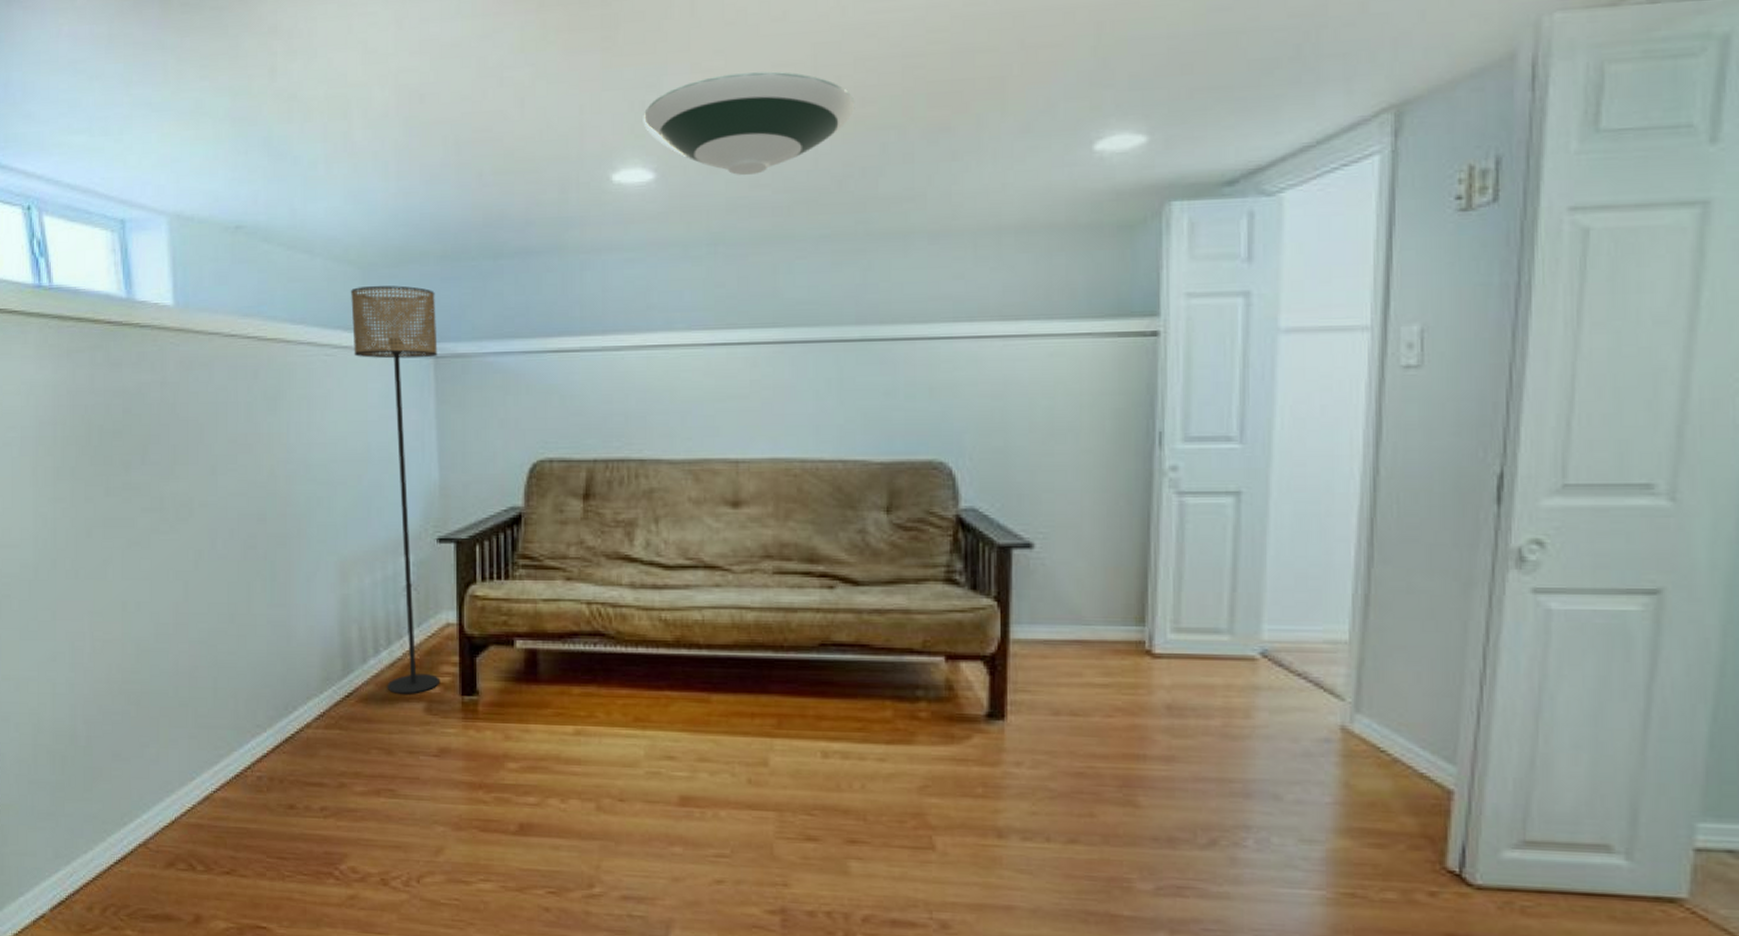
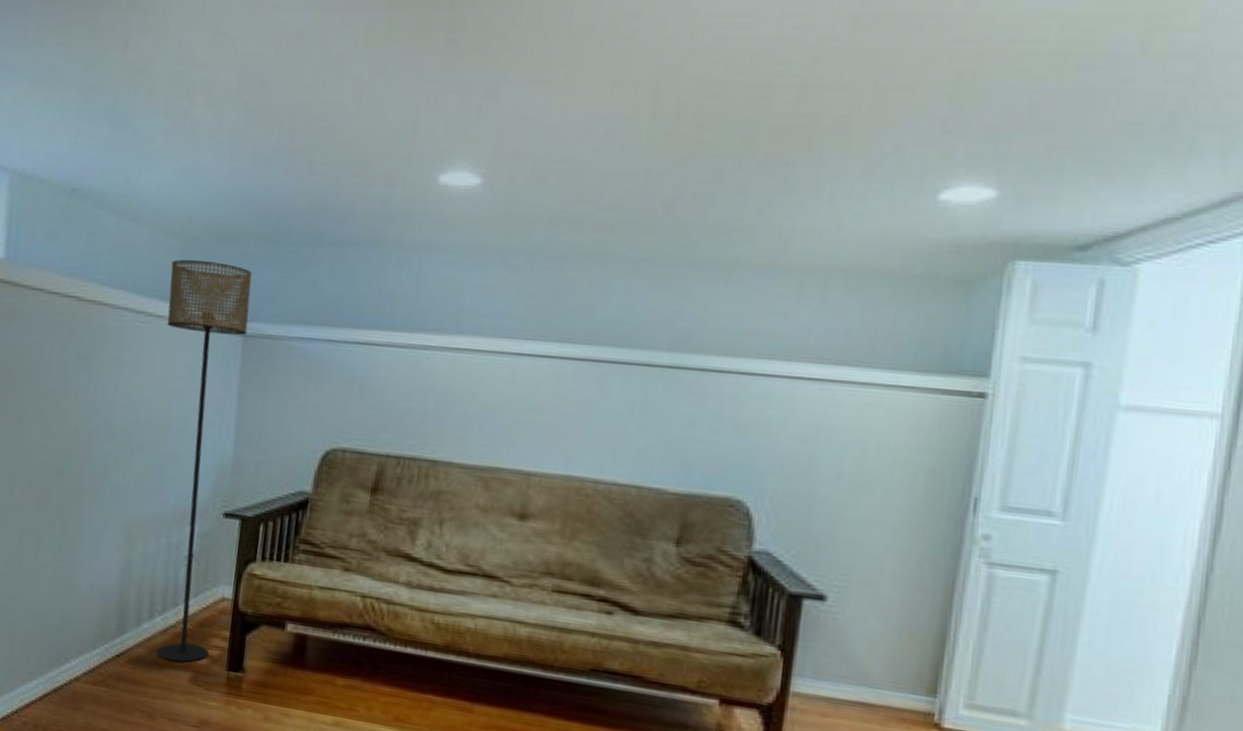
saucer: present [643,71,855,176] -> none [476,88,694,190]

